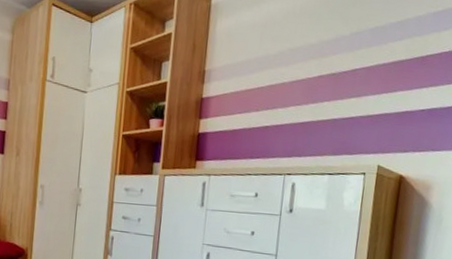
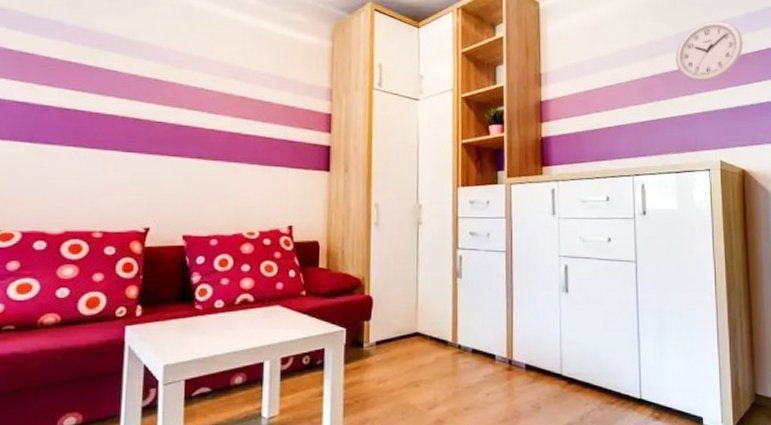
wall clock: none [346,19,425,85] -> present [676,20,743,82]

